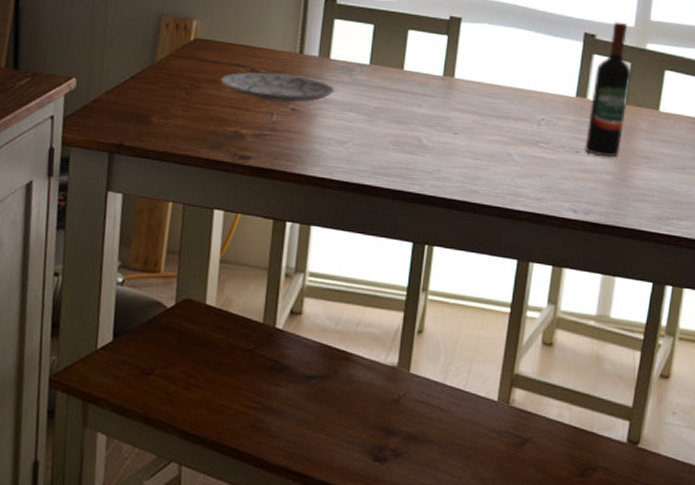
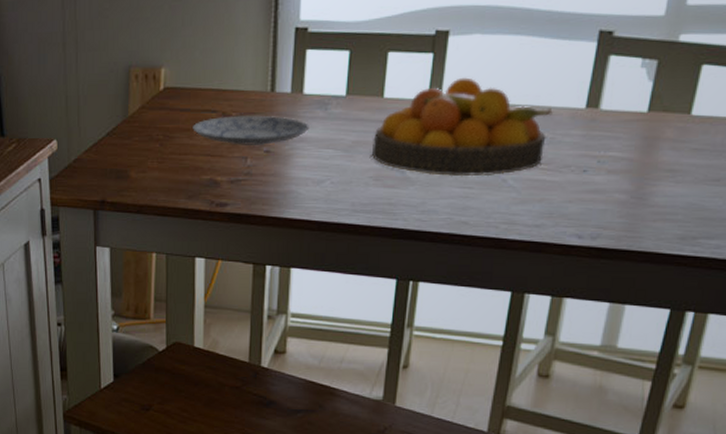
fruit bowl: none [392,59,549,150] -> present [372,77,553,177]
wine bottle: present [585,22,632,157] -> none [594,12,658,174]

